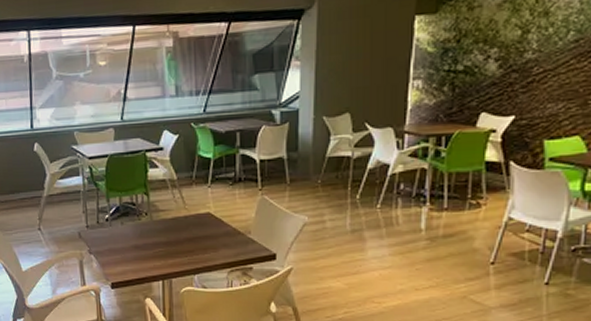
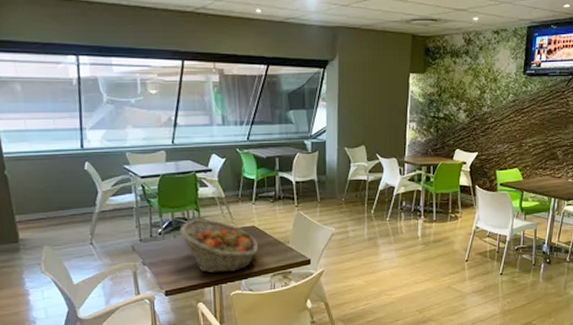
fruit basket: none [127,204,213,266] -> present [179,219,258,273]

